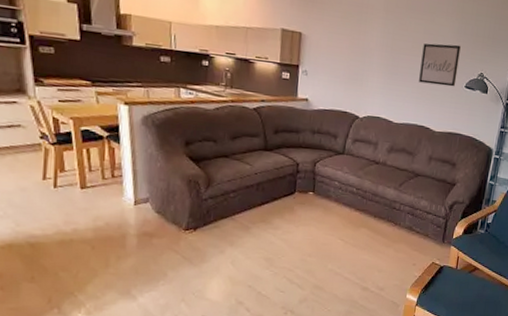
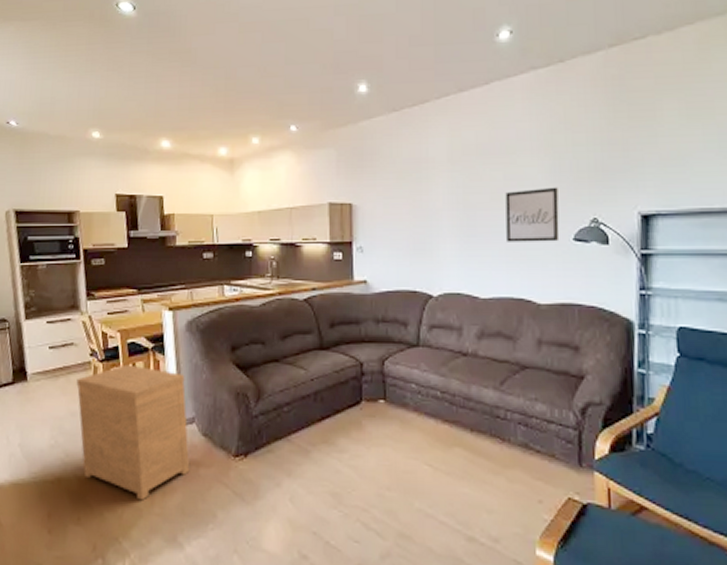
nightstand: none [25,149,144,263] -> present [76,364,190,501]

